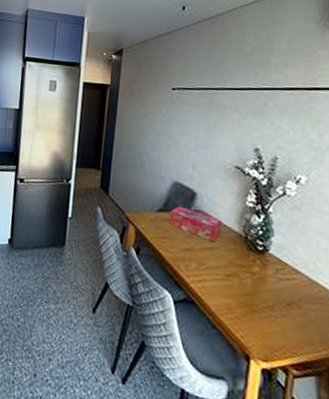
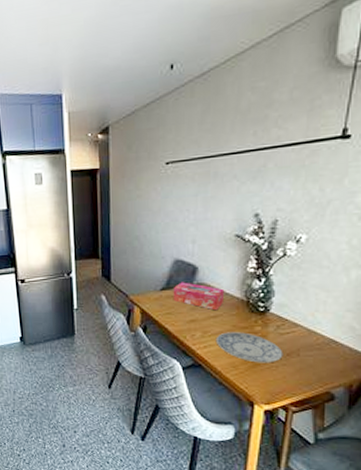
plate: none [211,267,283,312] -> present [215,332,283,363]

